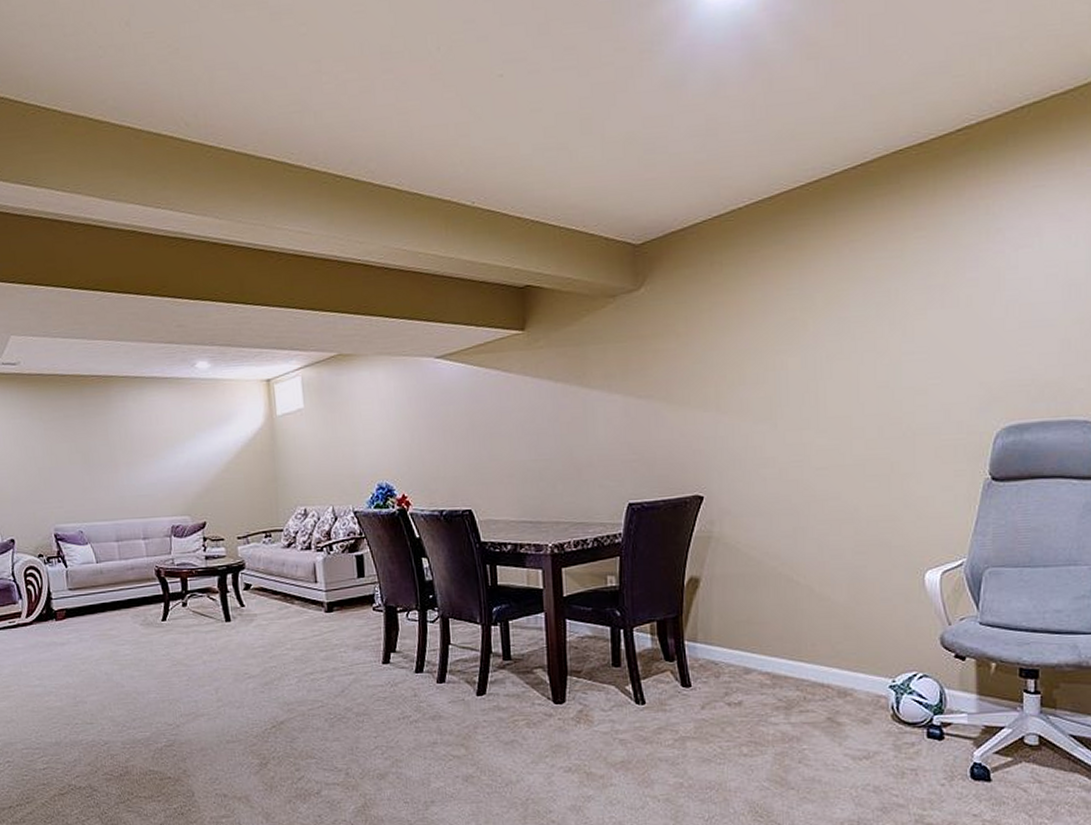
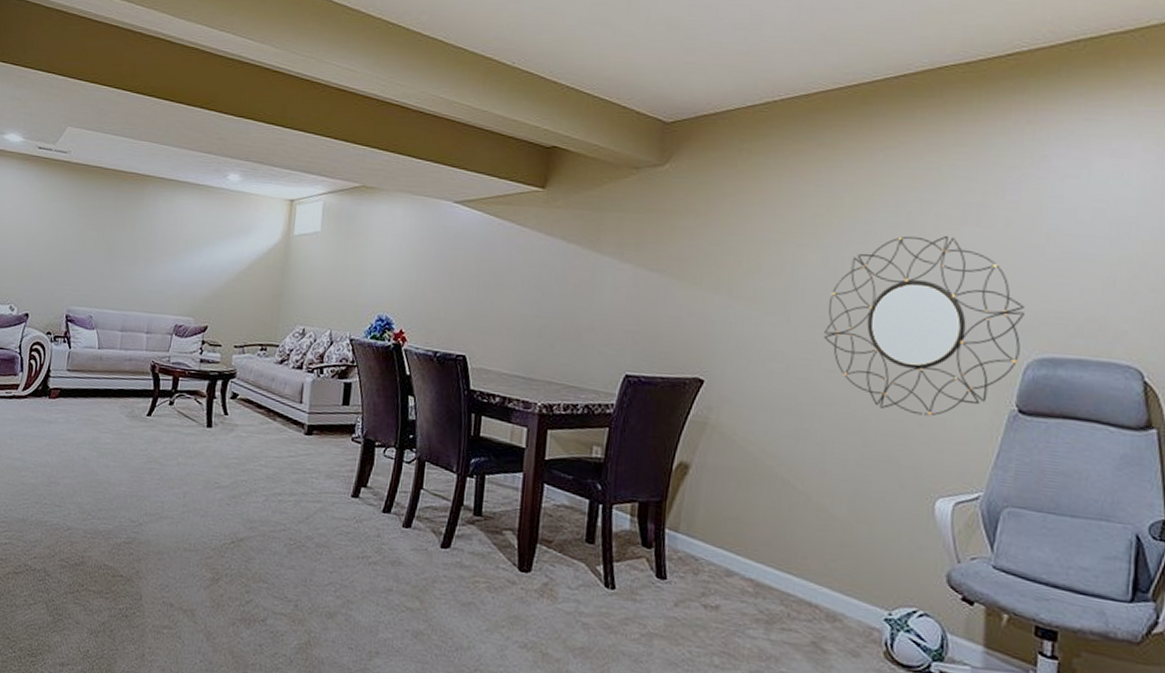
home mirror: none [810,321,991,497] -> present [824,235,1025,416]

